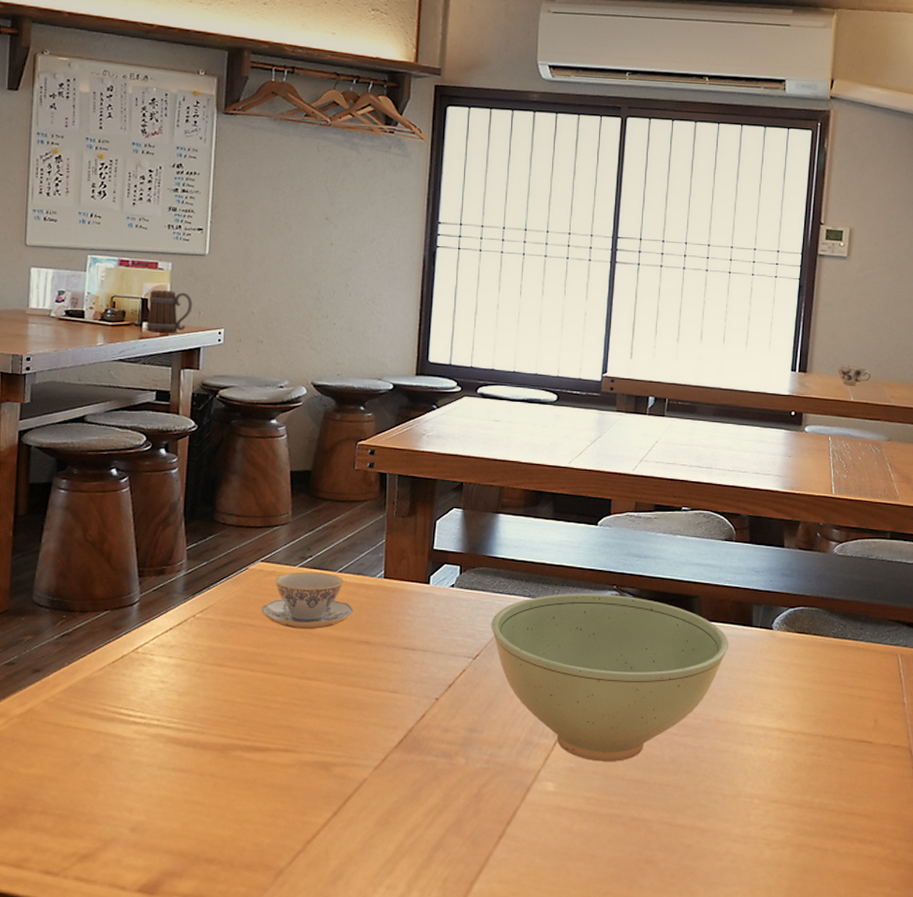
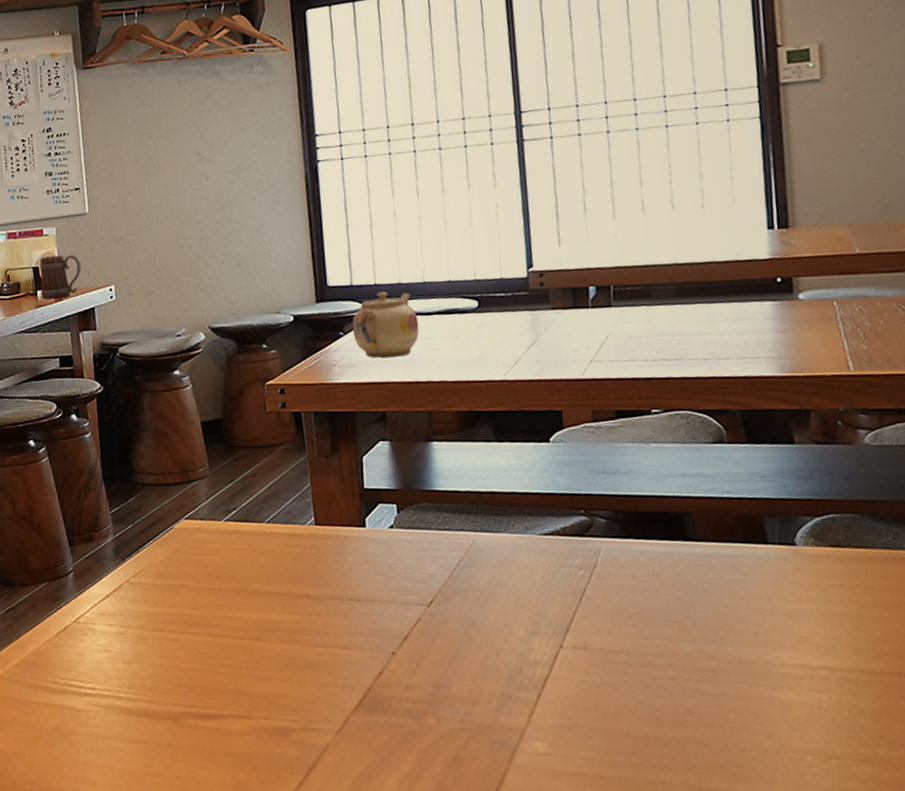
teacup: present [261,572,354,629] -> none [193,524,289,587]
teapot: none [445,374,504,435] -> present [352,291,420,358]
bowl: present [491,594,729,762] -> none [441,520,741,716]
teacup: present [837,365,871,386] -> none [830,210,880,236]

